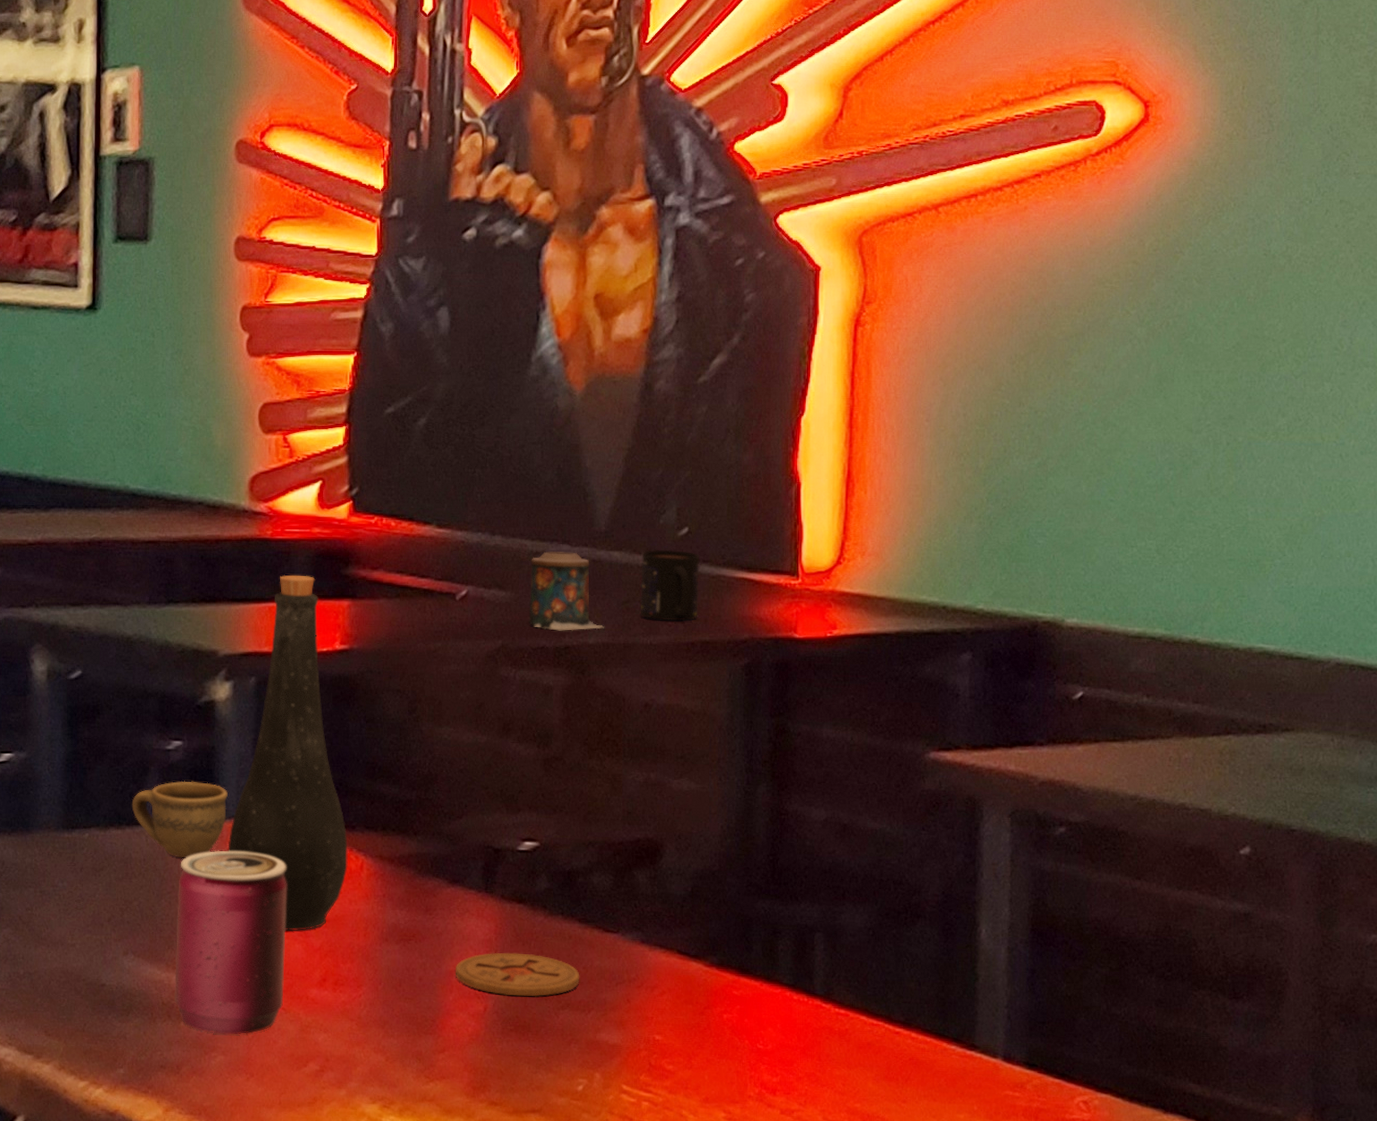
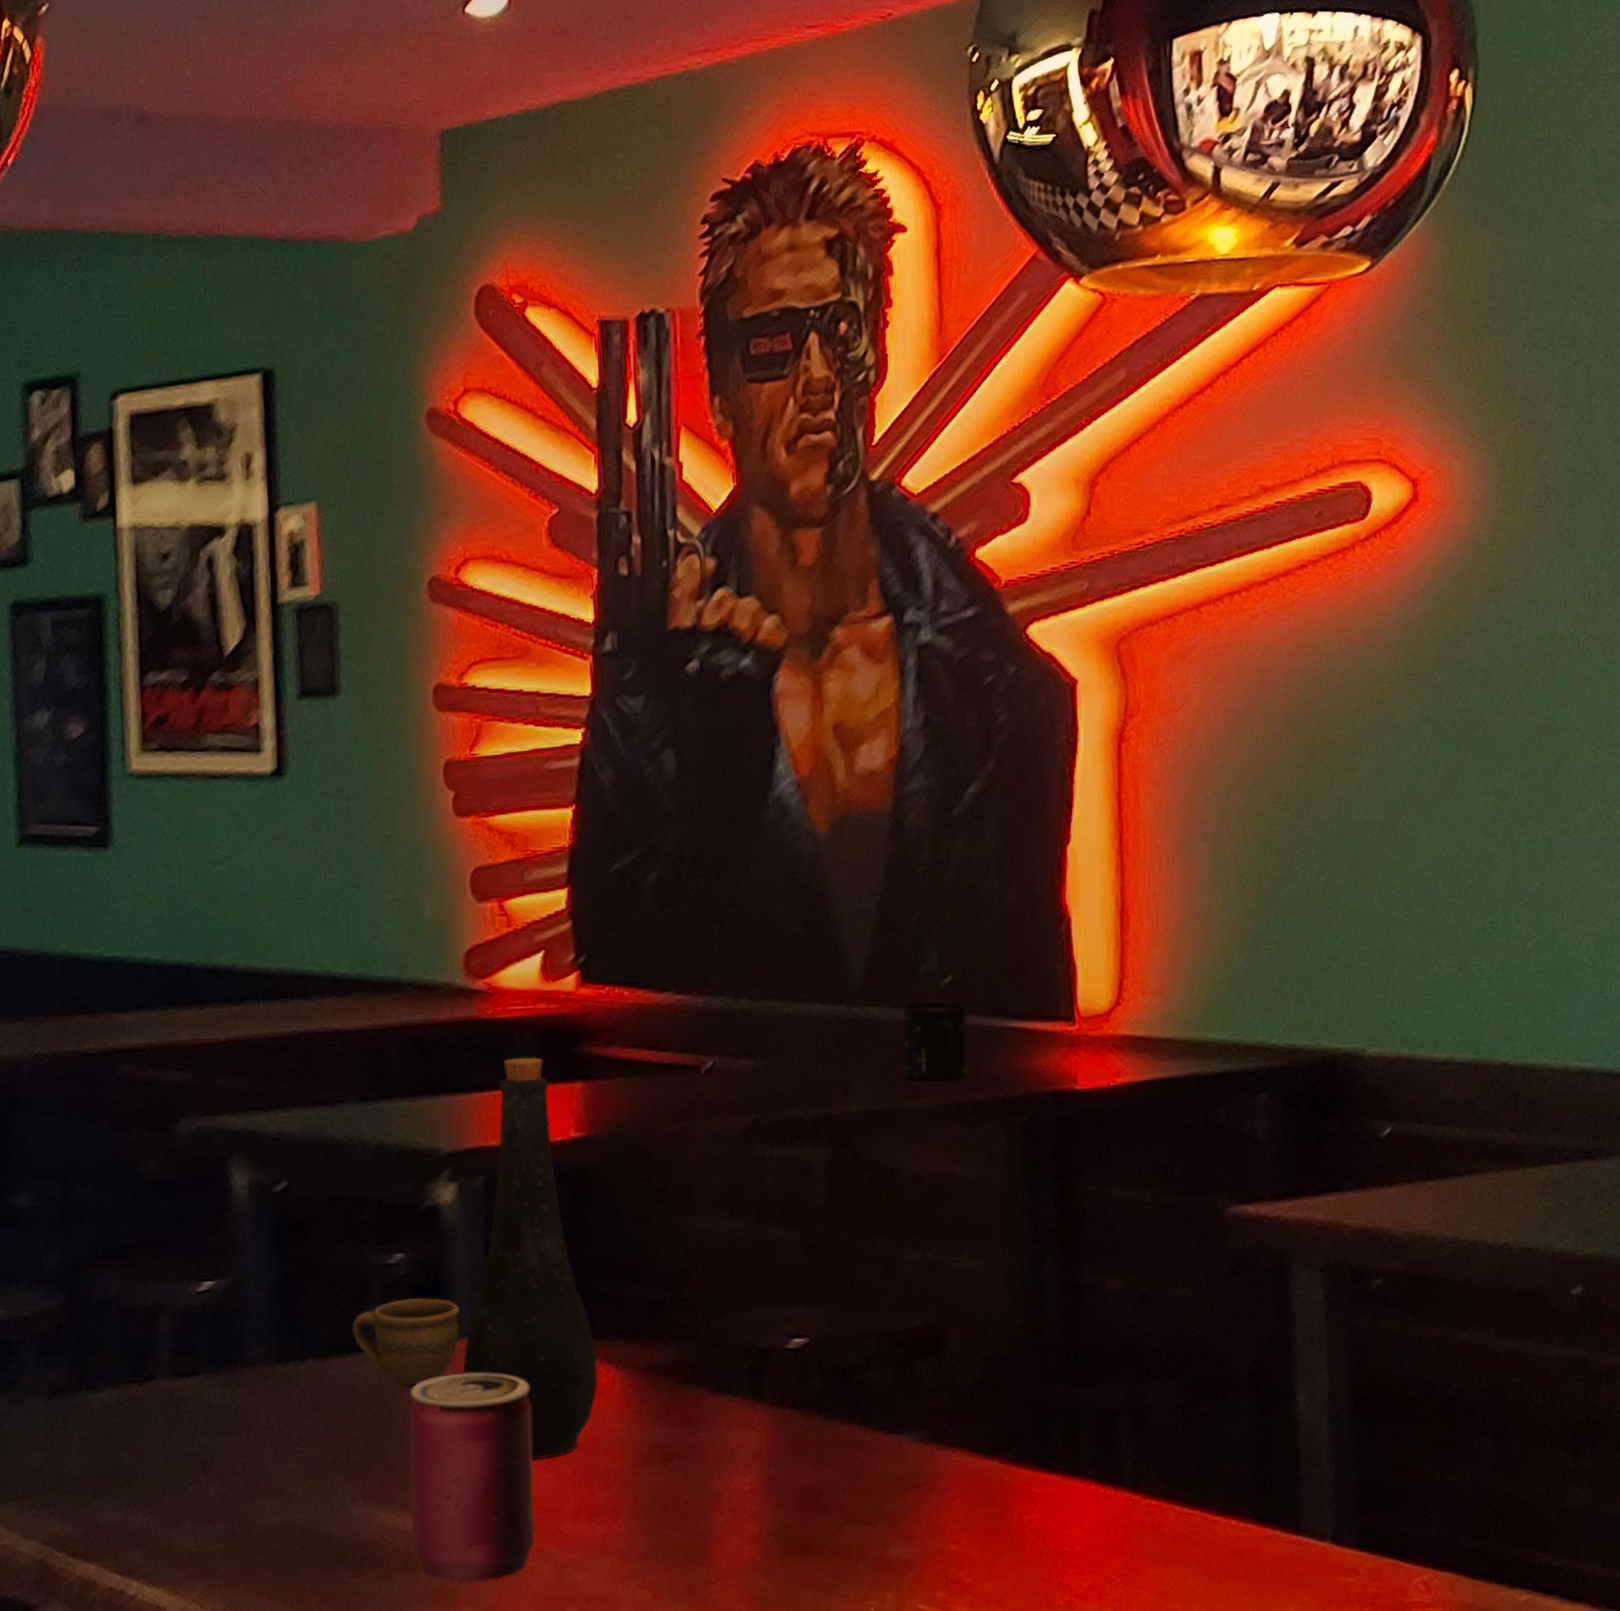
coaster: present [455,952,580,997] -> none [724,1464,864,1514]
candle: present [529,551,604,631] -> none [781,1011,866,1100]

